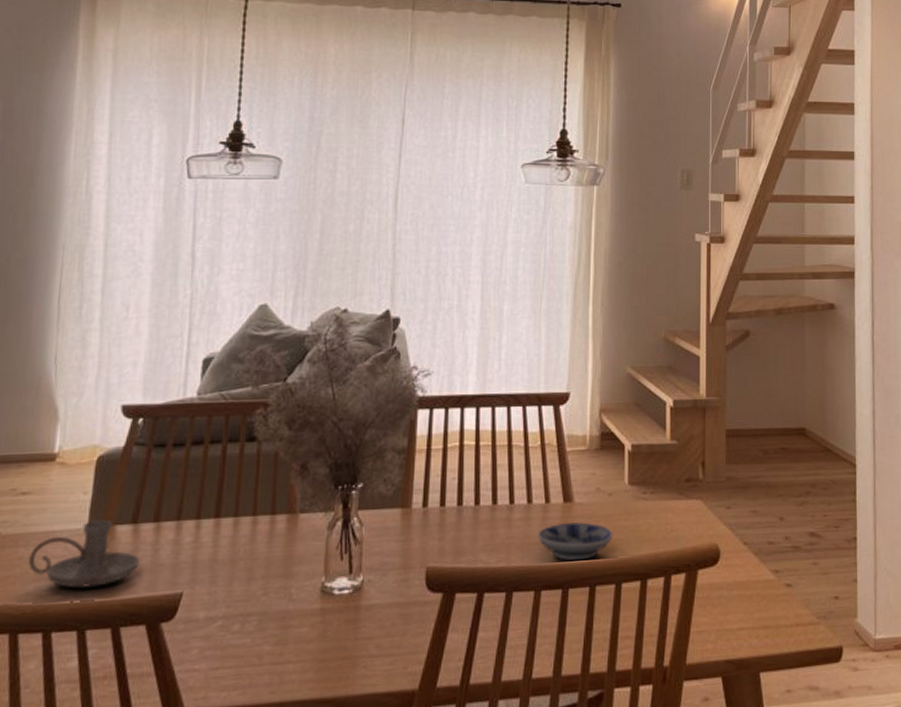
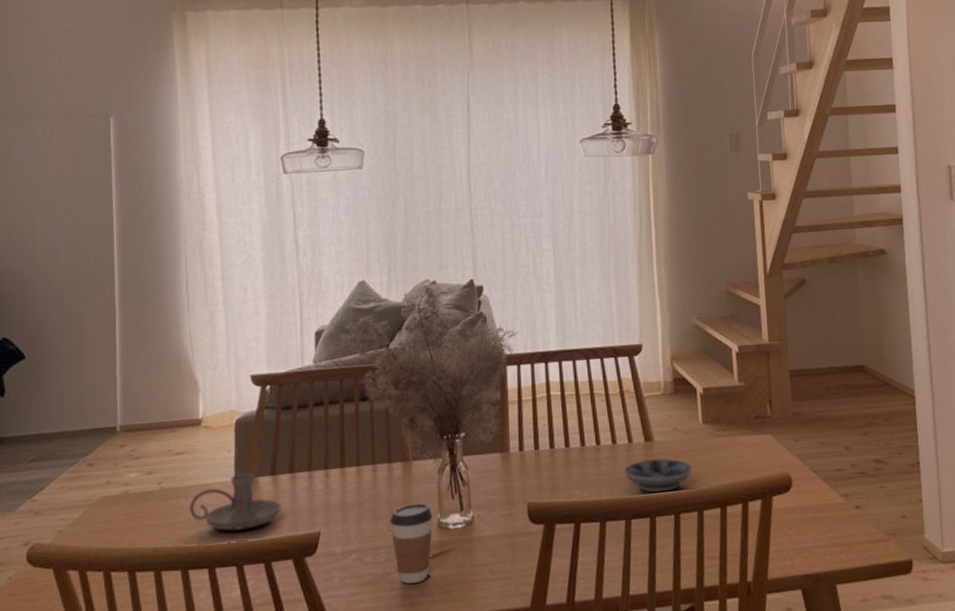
coffee cup: none [265,563,317,658] -> present [389,503,433,584]

